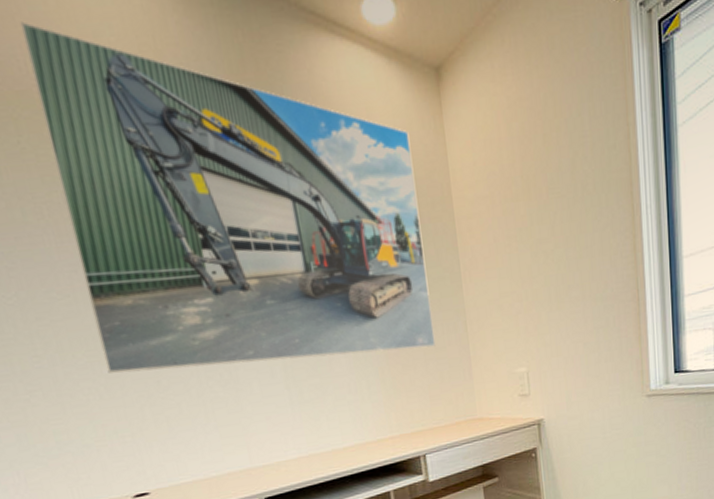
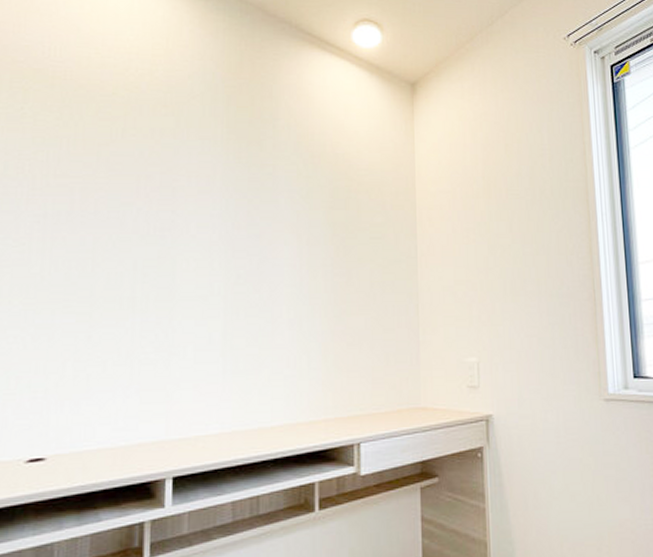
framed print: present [20,21,436,373] -> none [40,19,385,328]

